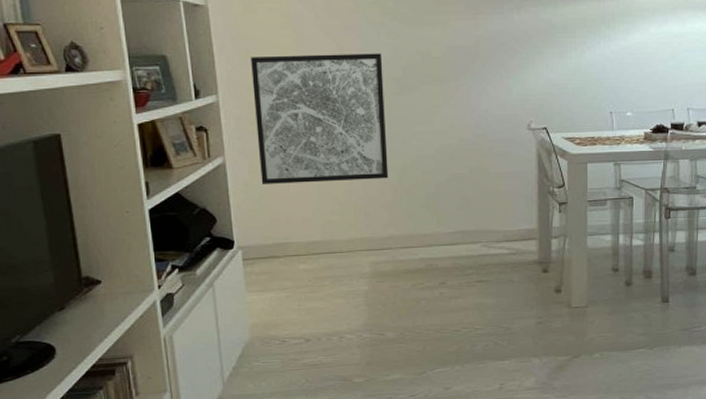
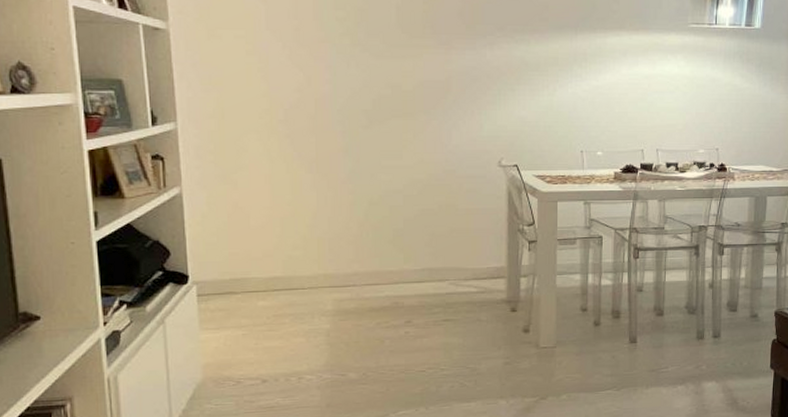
wall art: present [251,53,389,184] -> none [213,83,355,217]

